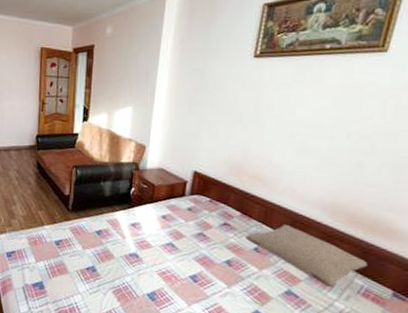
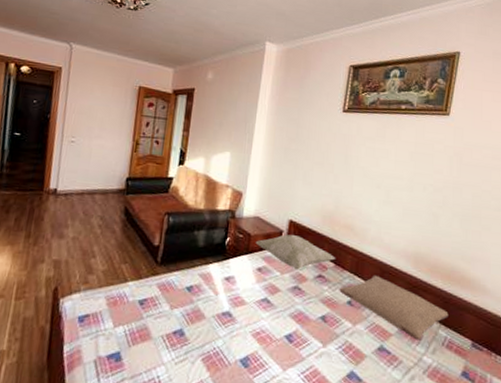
decorative pillow: none [159,185,243,218] -> present [255,234,336,270]

